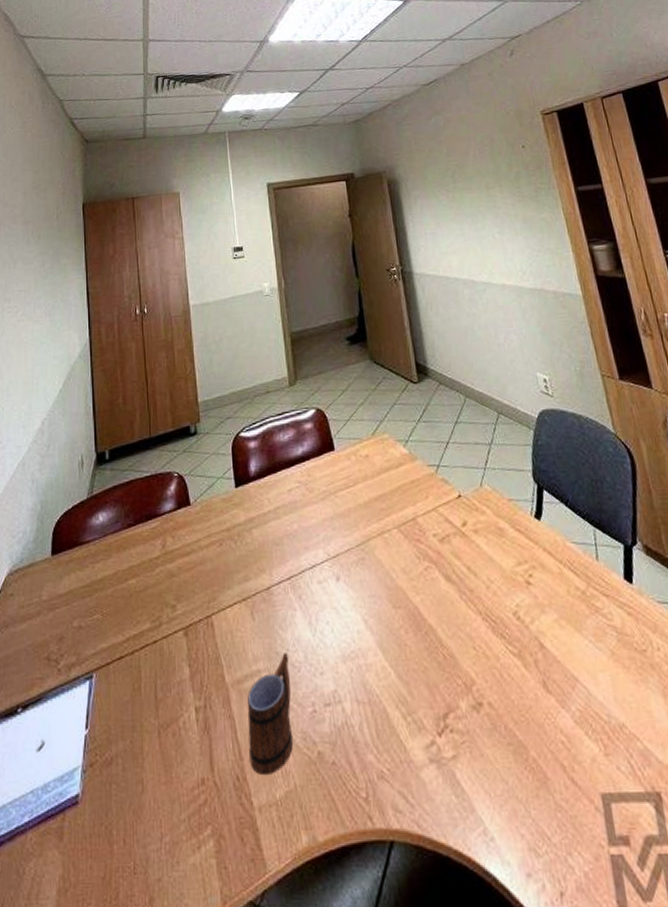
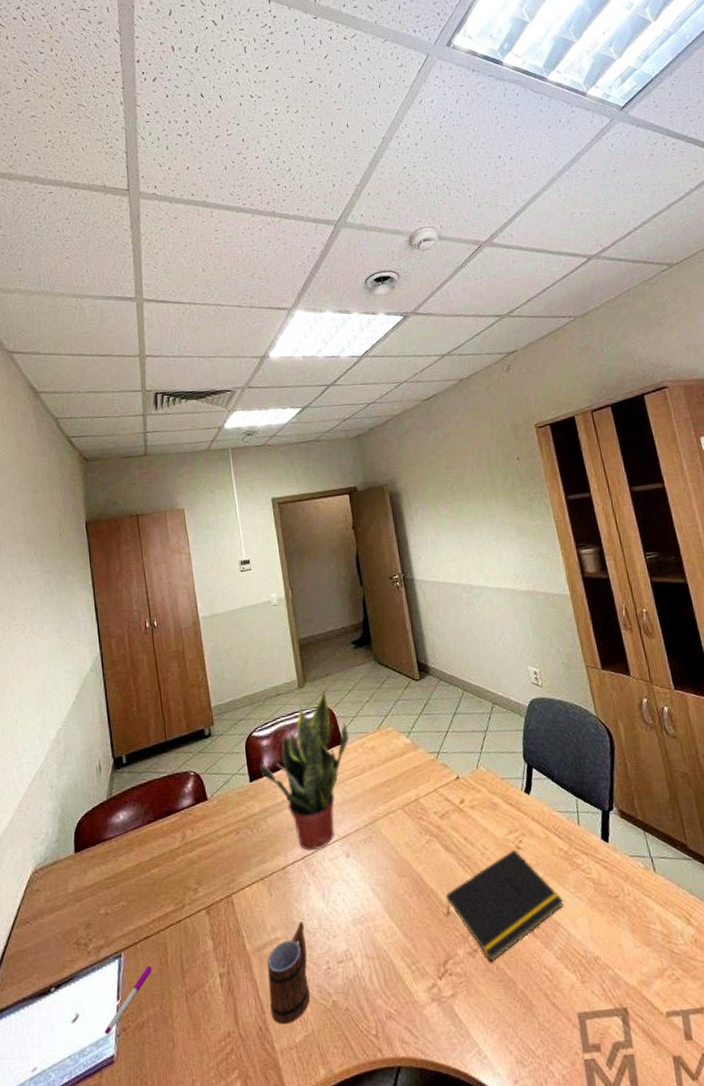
pen: none [71,691,125,768] -> present [105,965,153,1034]
potted plant: none [246,389,342,570] -> present [260,690,350,851]
notepad: none [447,584,581,720] -> present [446,849,563,962]

